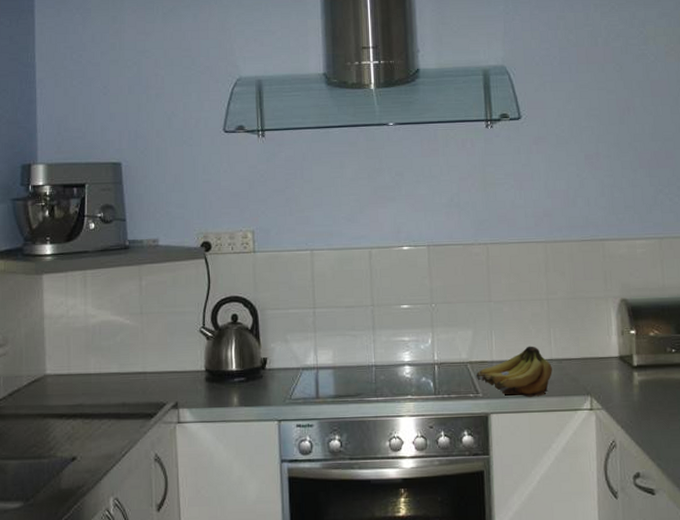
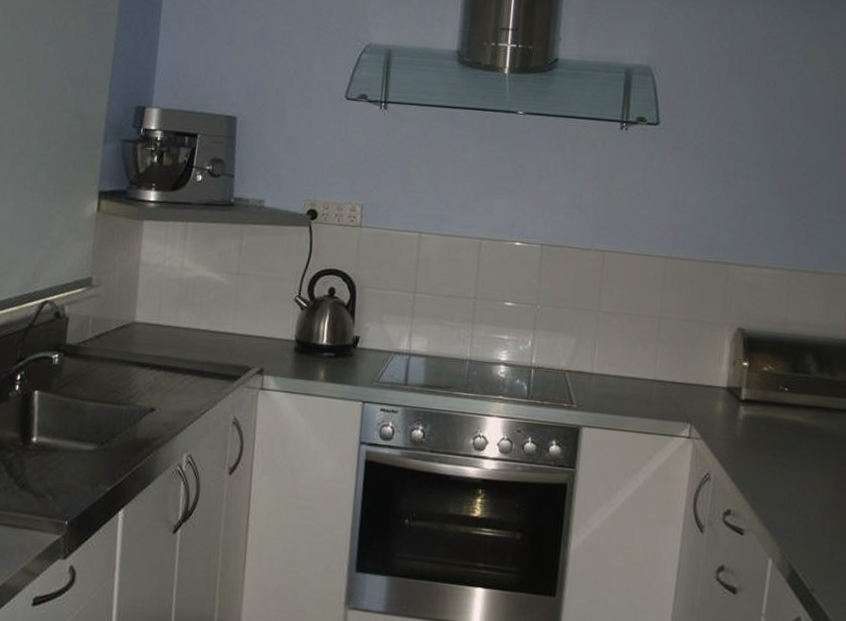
fruit: present [475,346,552,398] -> none [572,363,654,417]

